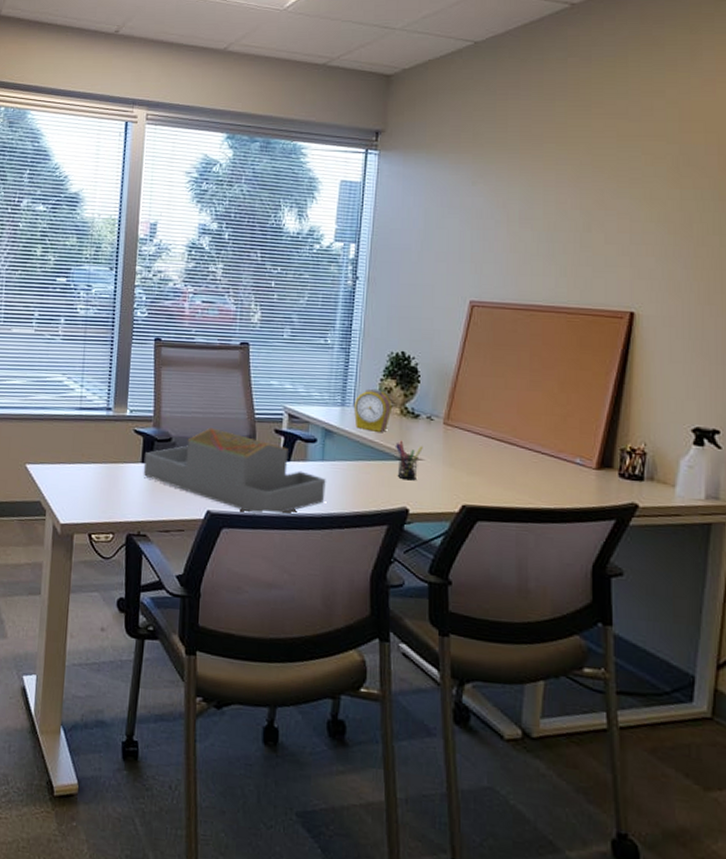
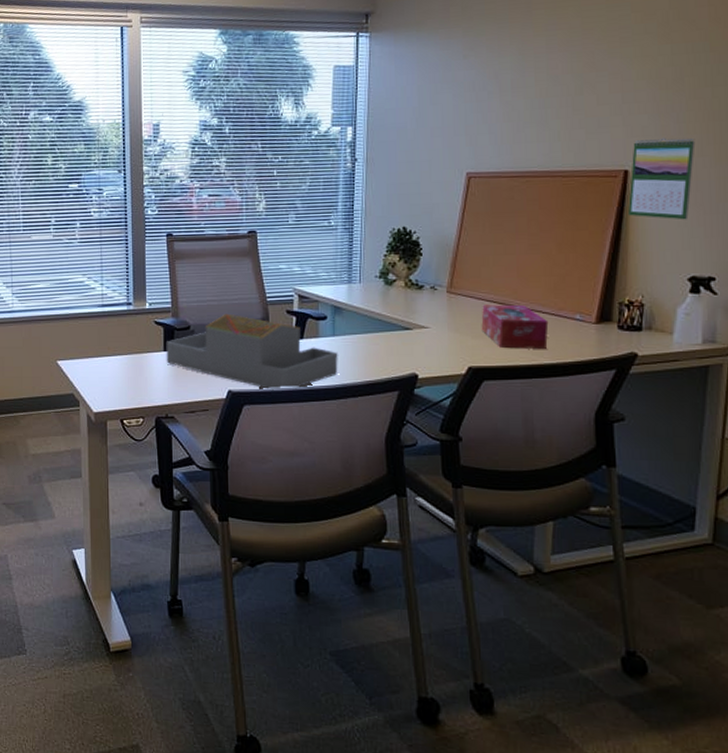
alarm clock: present [353,388,393,432] -> none [360,264,397,305]
pen holder: present [395,440,423,481] -> none [401,311,428,348]
tissue box: none [477,440,548,492] -> present [481,304,549,349]
calendar: none [632,282,702,369] -> present [627,137,696,220]

